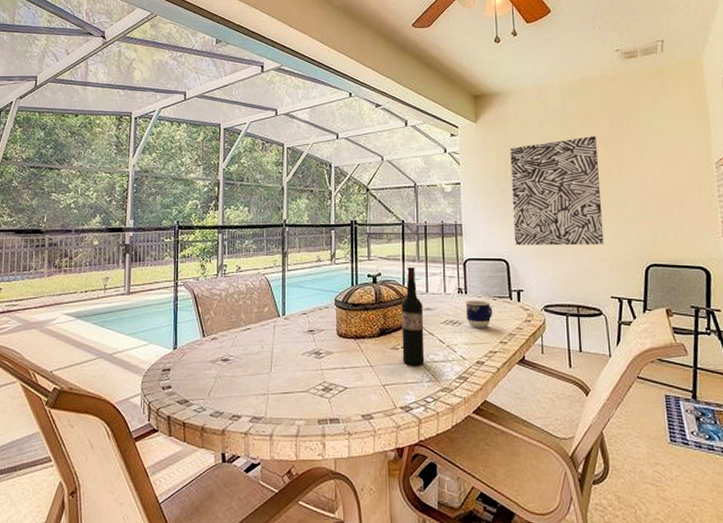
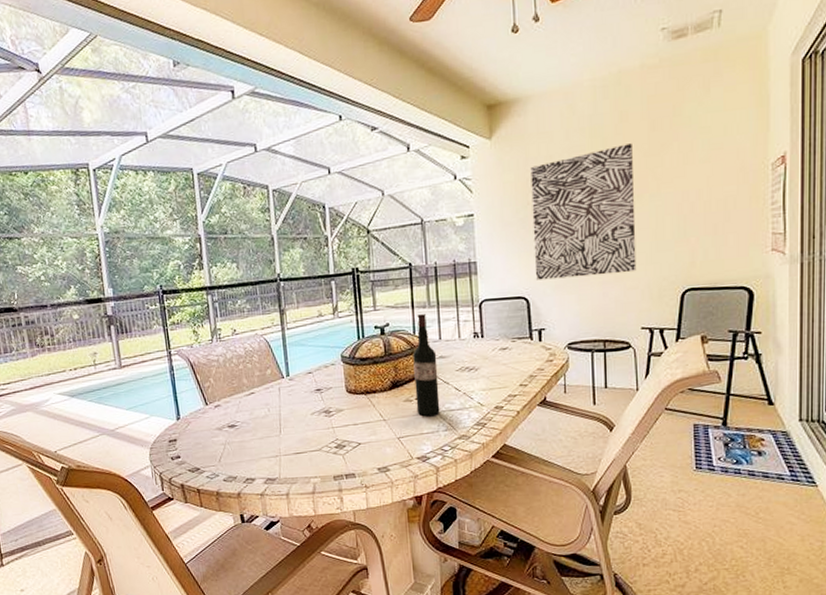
cup: present [465,300,493,328] -> none [482,343,512,373]

